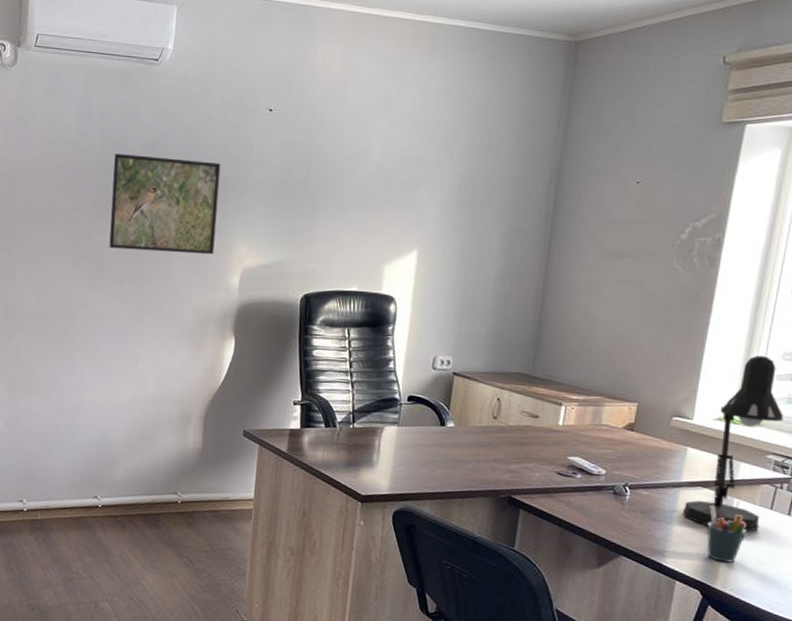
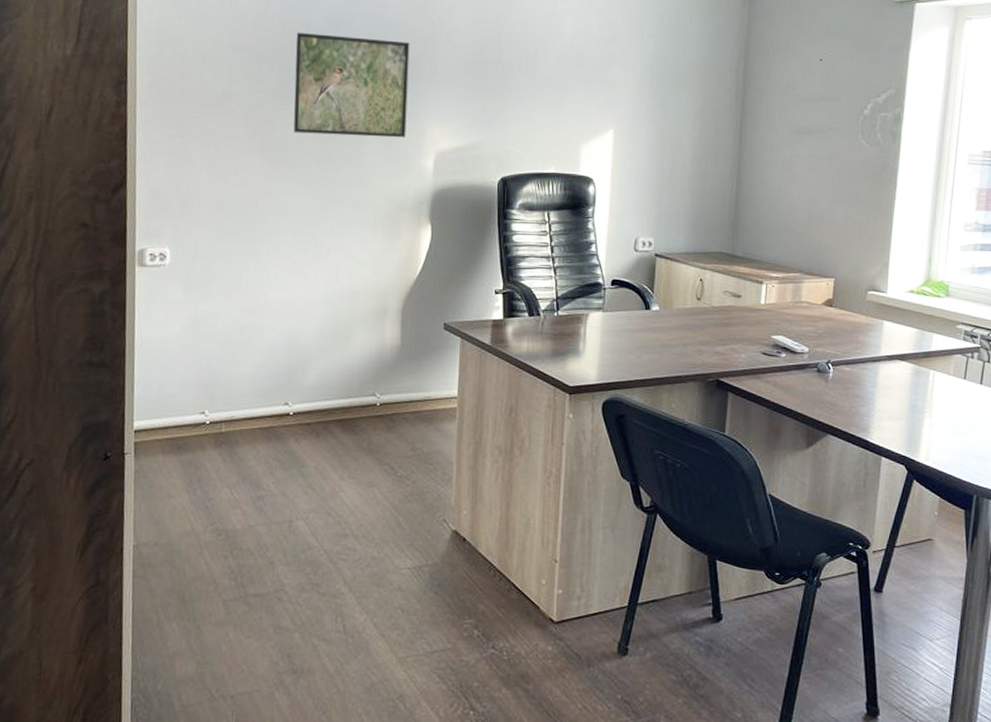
desk lamp: present [683,355,784,532] -> none [884,227,969,403]
pen holder: present [707,505,747,563] -> none [907,378,944,435]

